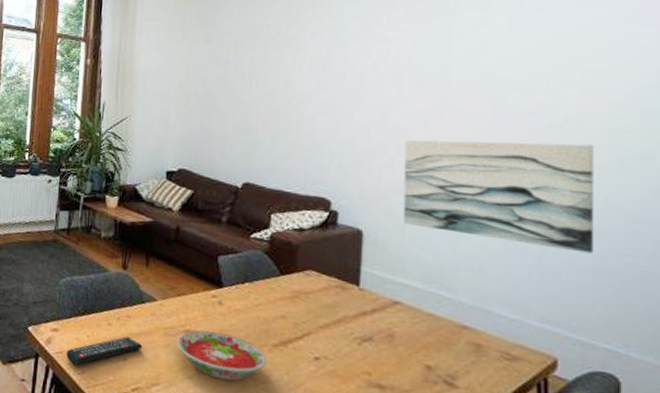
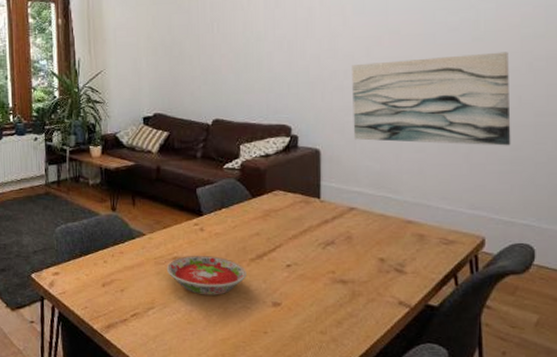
remote control: present [66,337,143,366] -> none [69,271,137,302]

